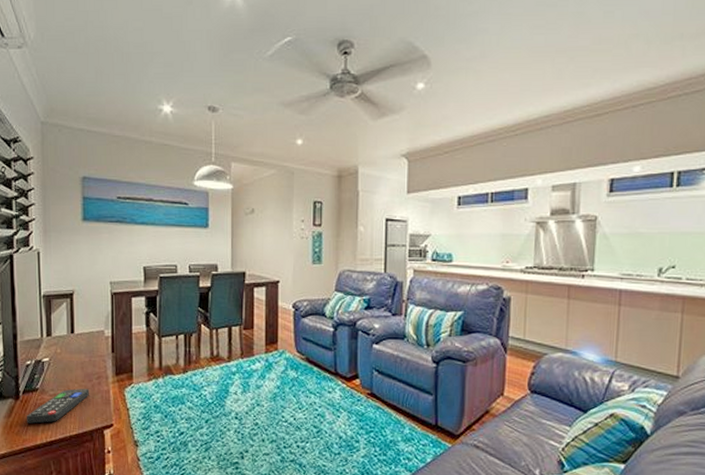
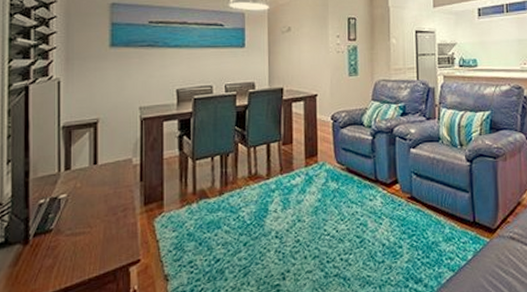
remote control: present [26,388,89,424] -> none [36,222,113,270]

